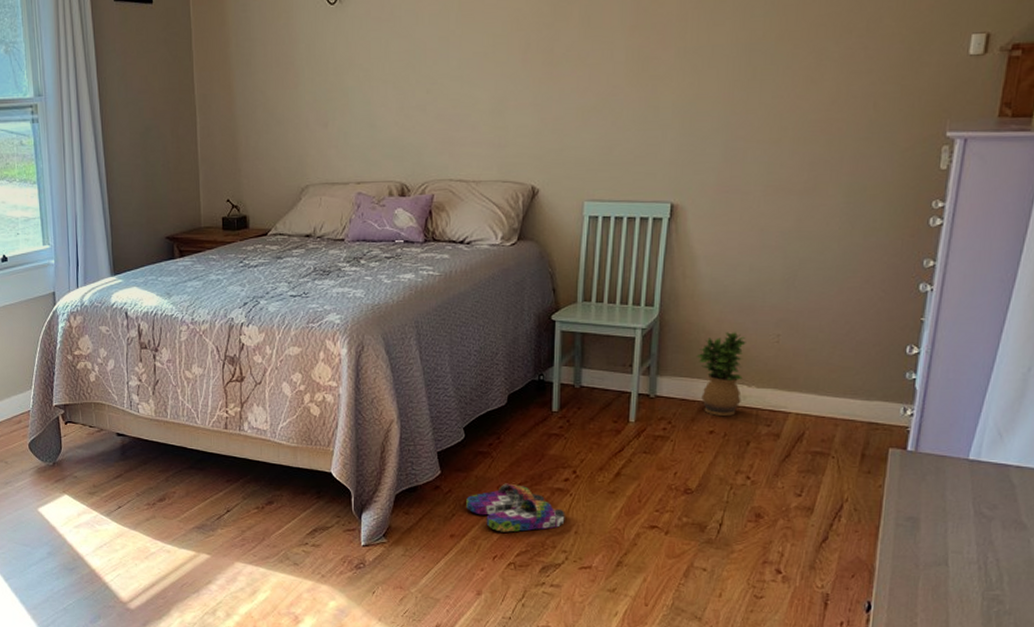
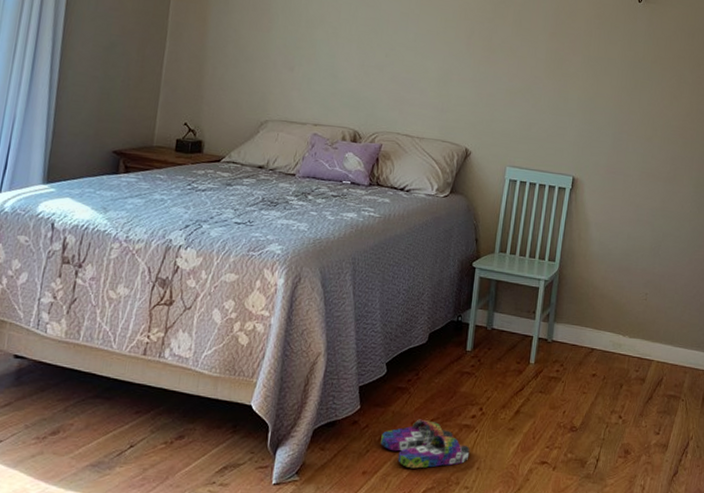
potted plant: present [696,332,746,416] -> none [585,288,623,361]

